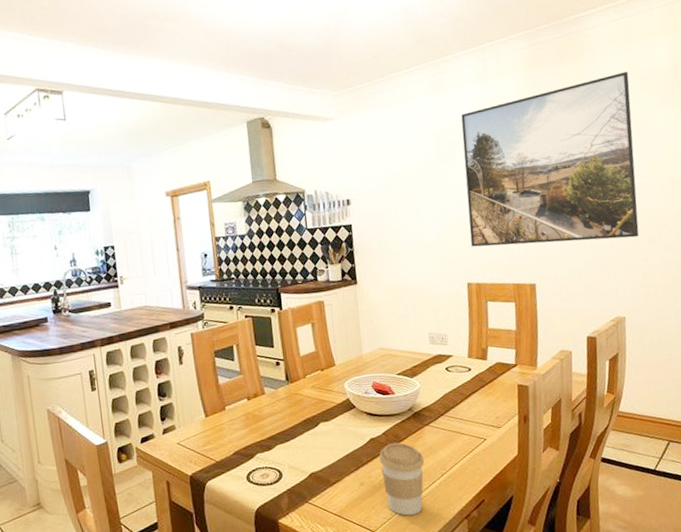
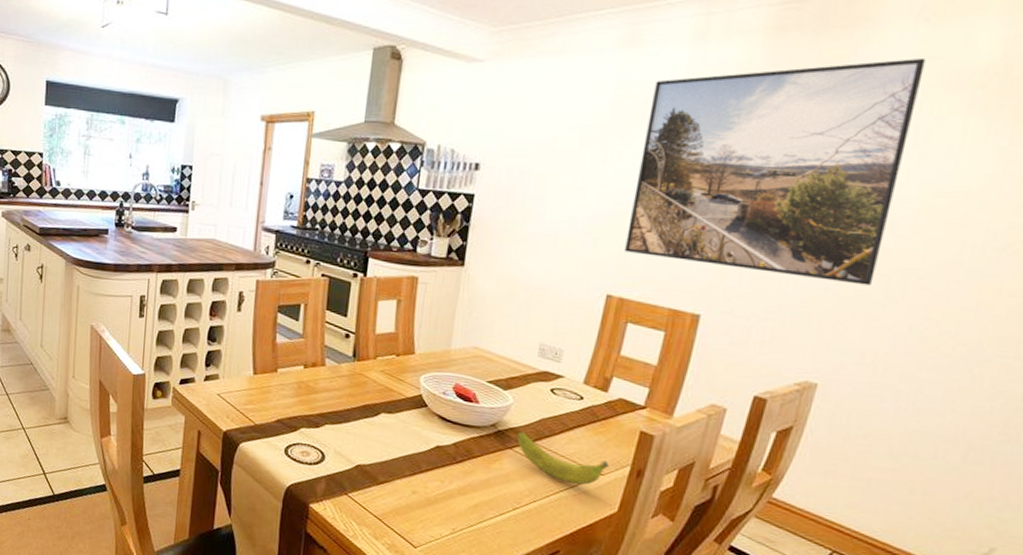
coffee cup: present [379,442,425,516] -> none [439,457,497,543]
banana: none [430,407,503,442] -> present [517,430,609,485]

